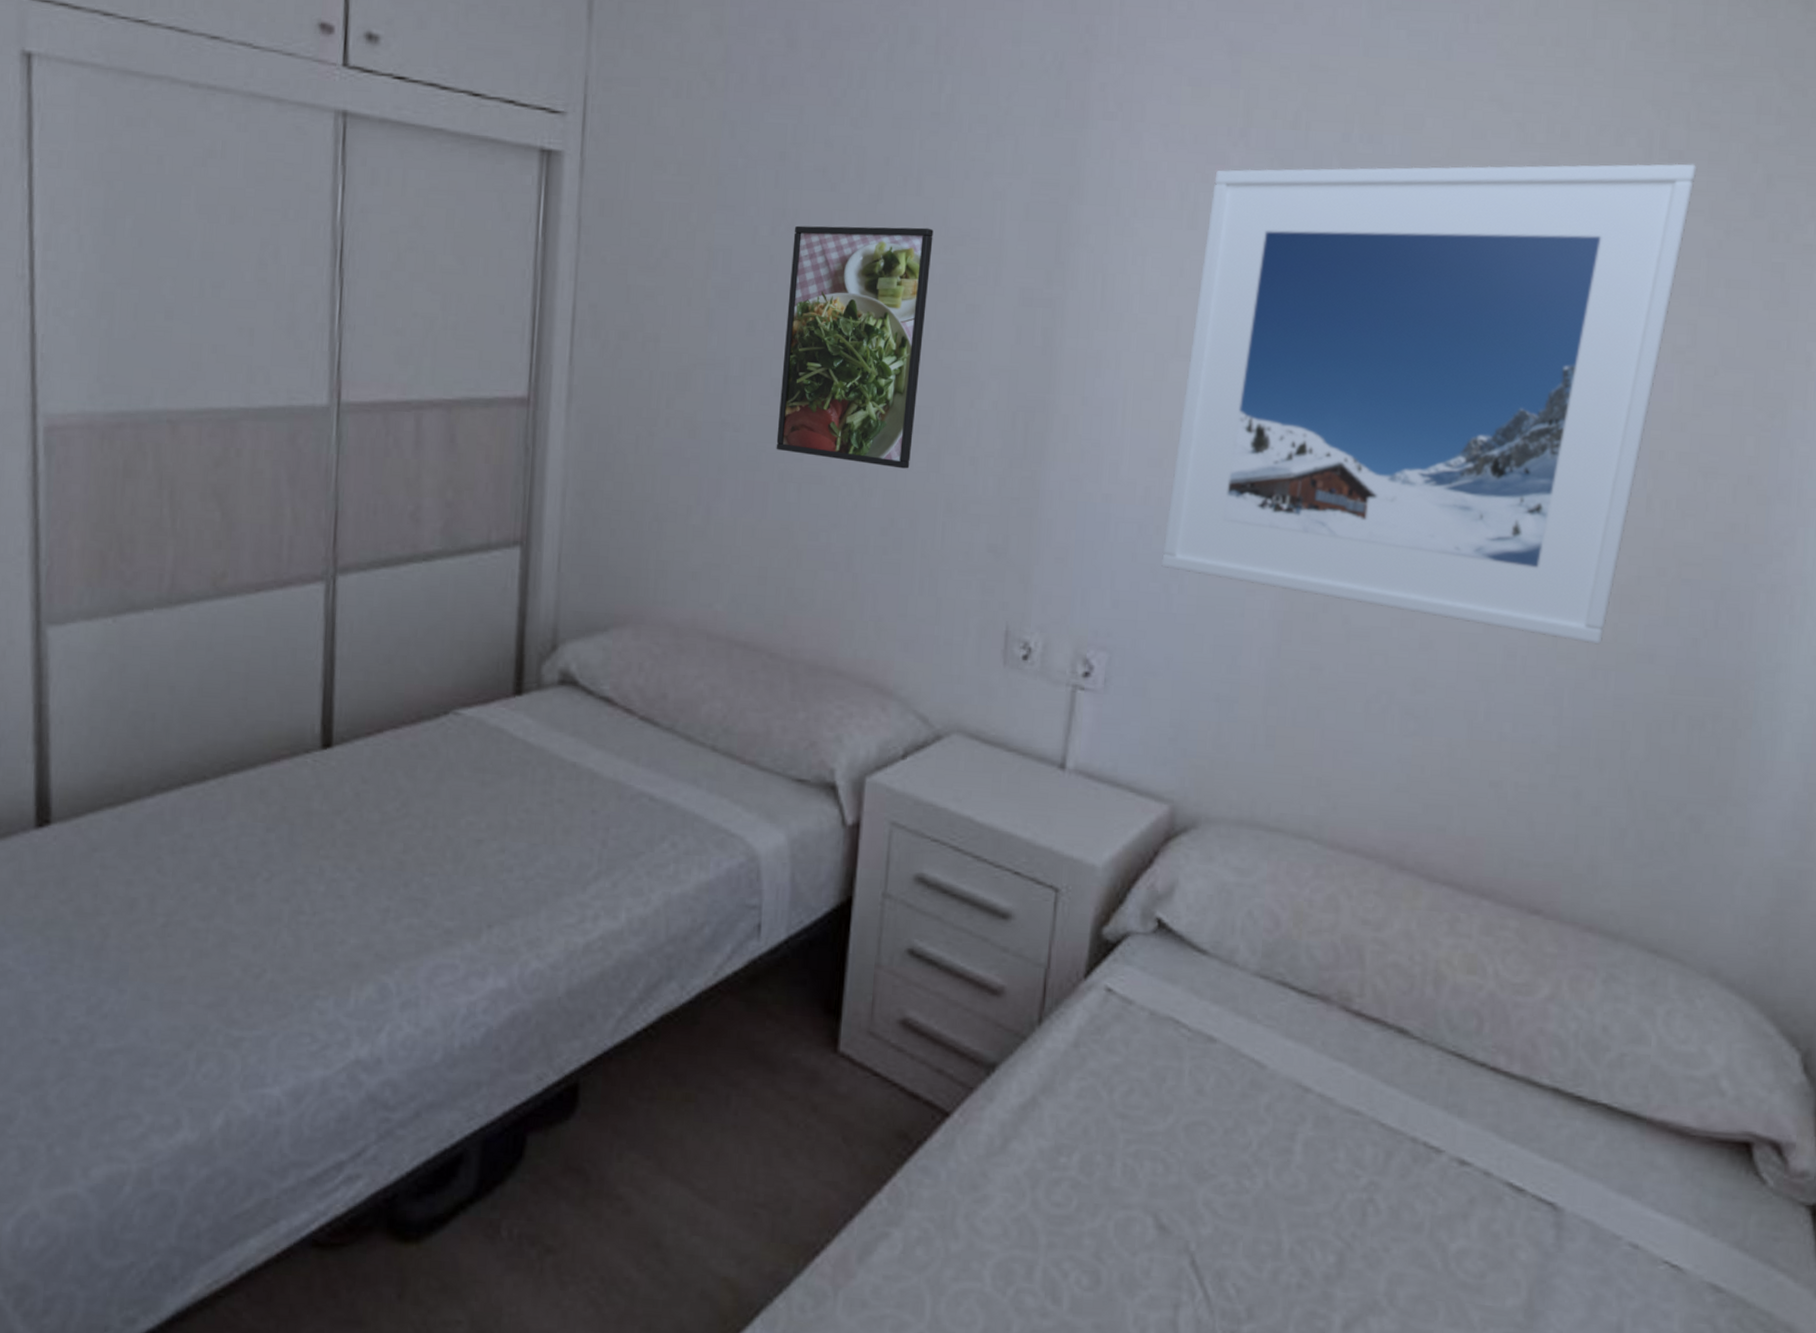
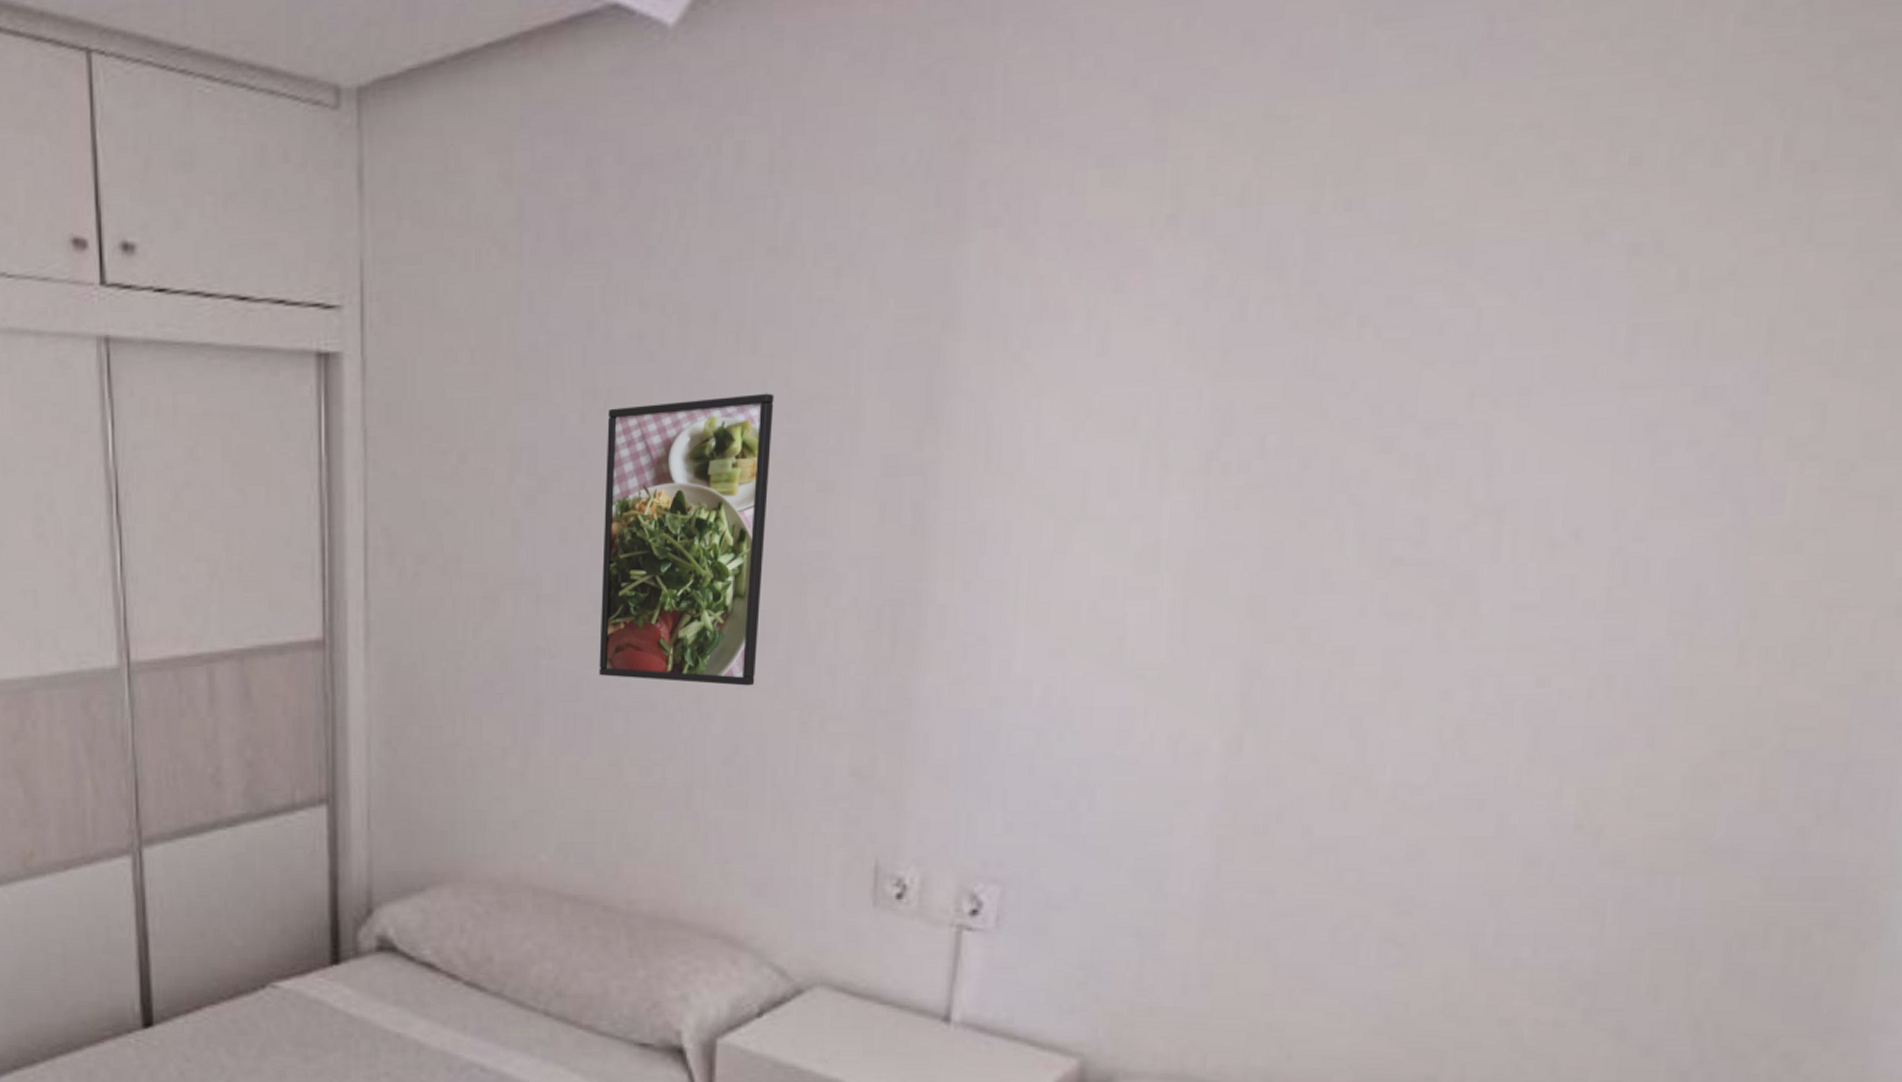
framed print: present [1161,163,1697,645] -> none [1066,177,1839,842]

